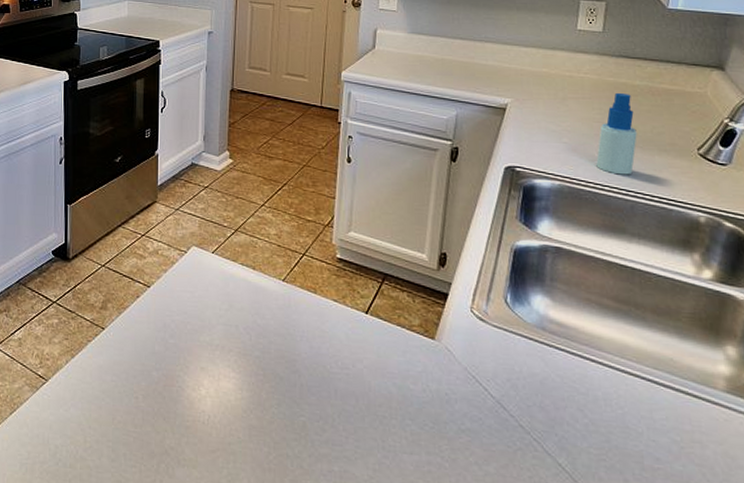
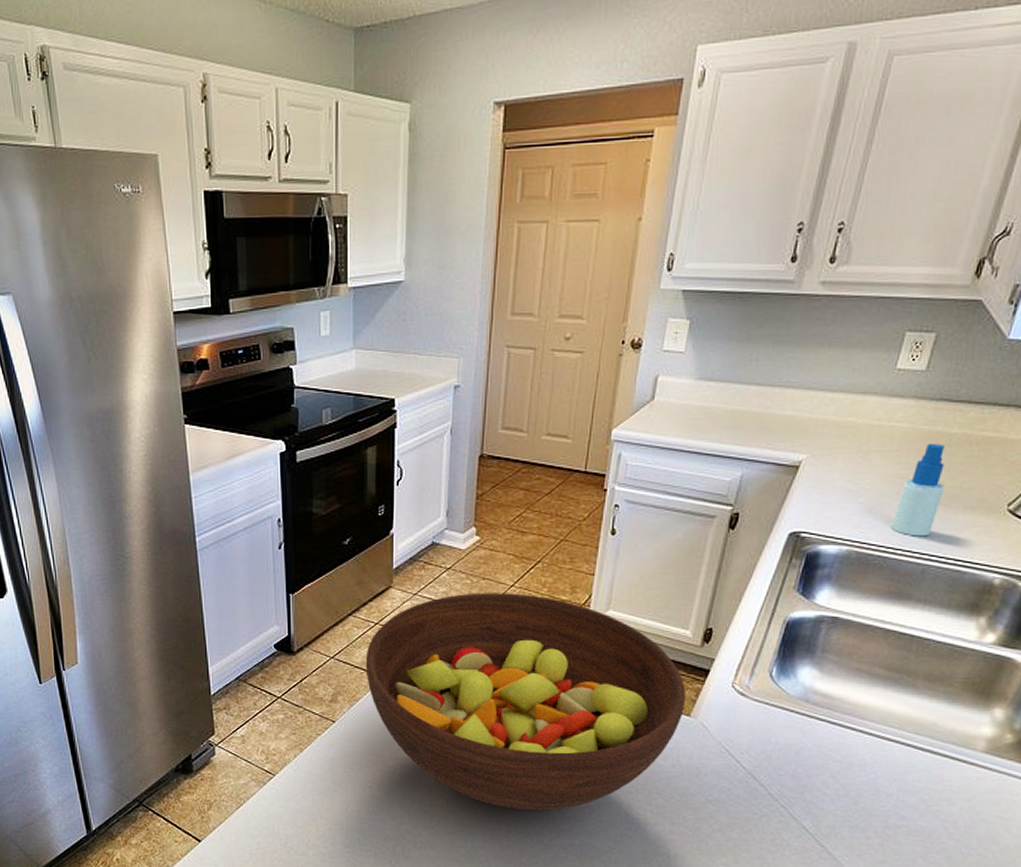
fruit bowl: none [133,210,429,432] -> present [365,593,687,811]

